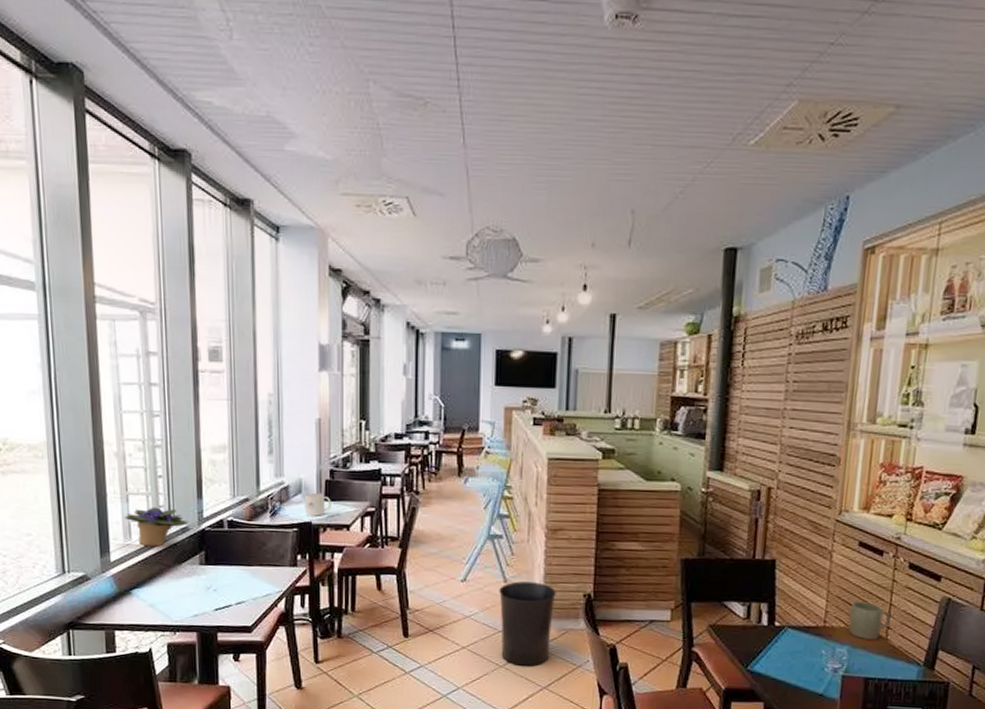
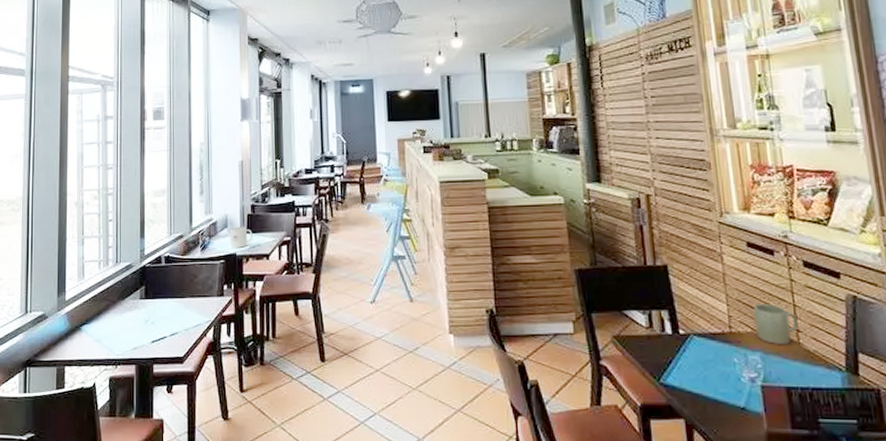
potted flower: present [125,507,189,547] -> none [80,248,132,284]
waste bin: present [499,581,556,666] -> none [406,300,460,388]

